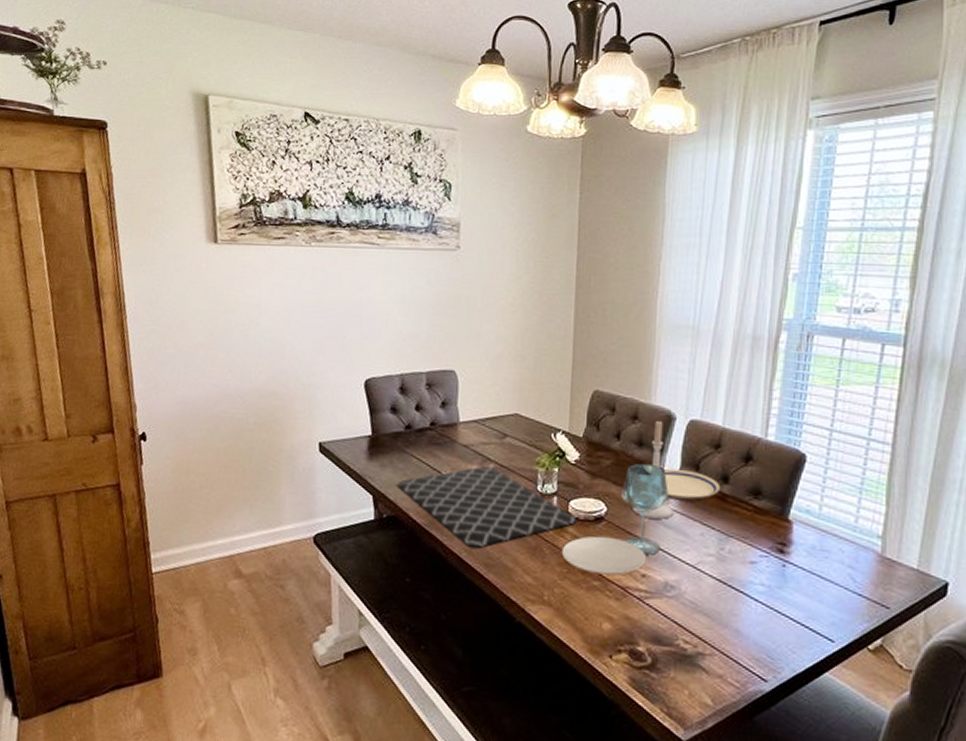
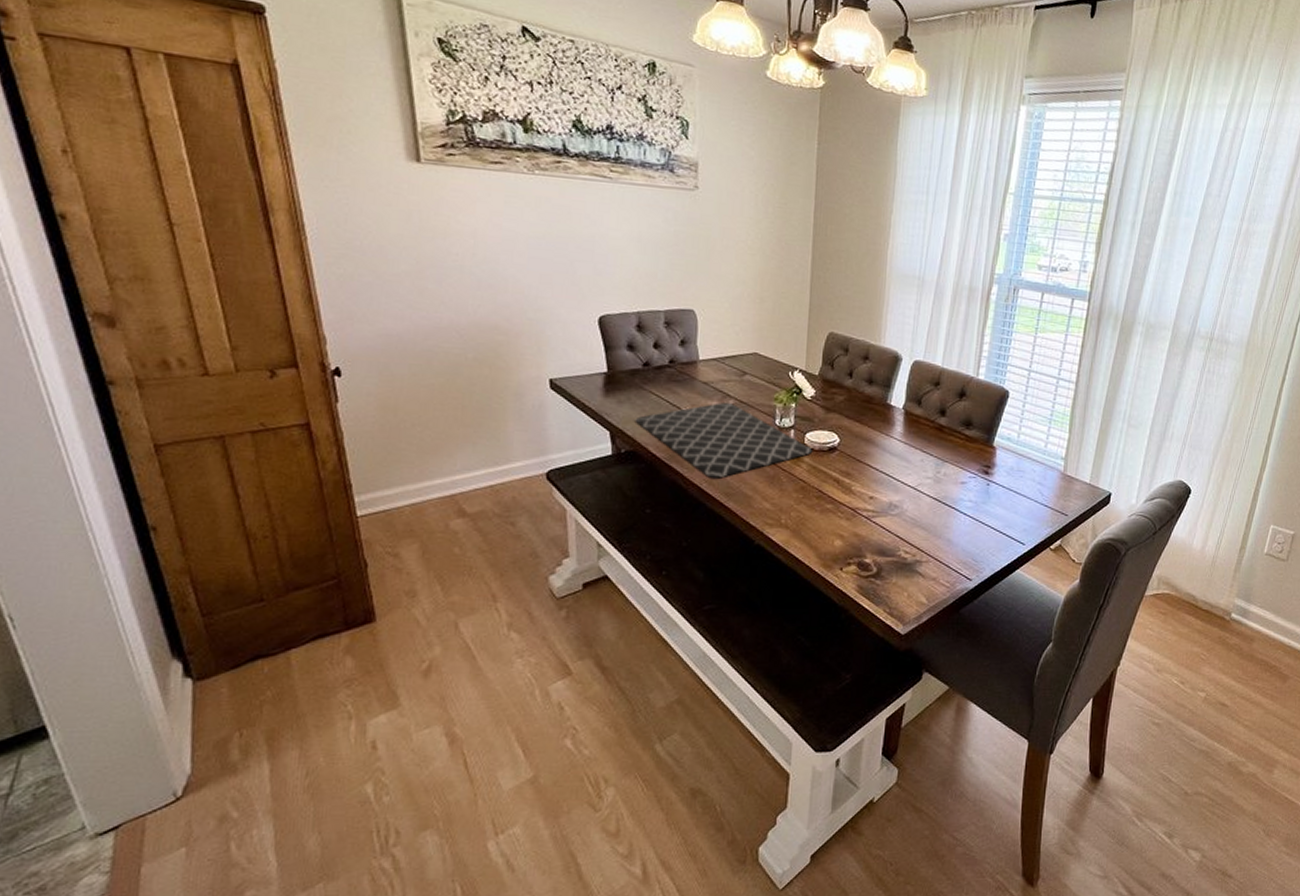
plate: present [561,535,647,576] -> none [797,464,875,499]
wine glass: present [622,463,669,555] -> none [853,399,894,479]
candlestick: present [632,420,674,519] -> none [862,360,899,448]
plate: present [664,468,721,502] -> none [891,403,939,433]

